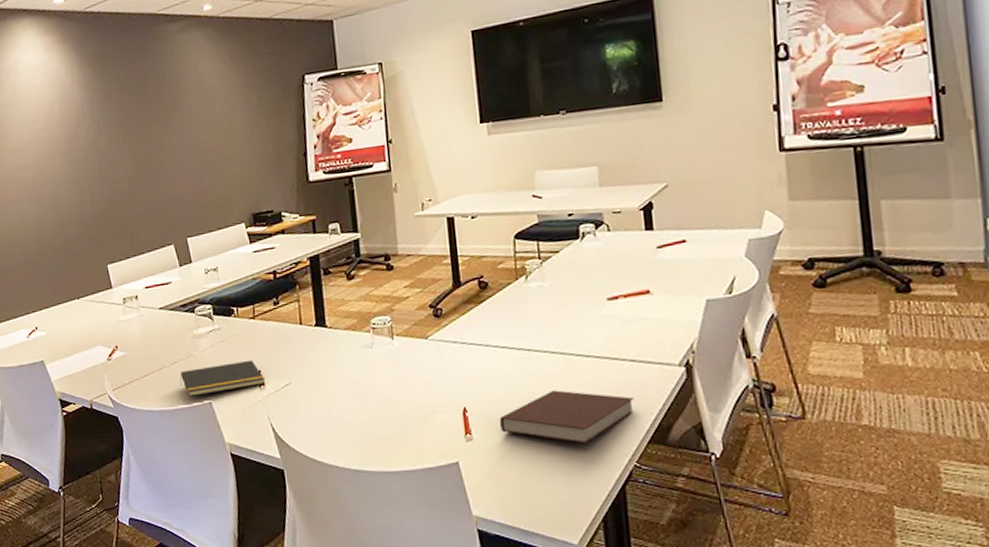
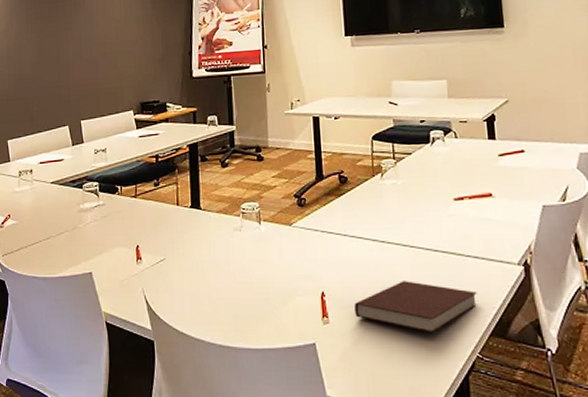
notepad: present [180,360,265,397] -> none [64,235,142,266]

